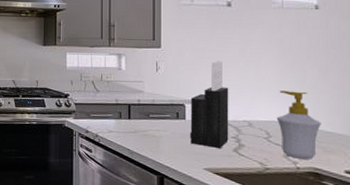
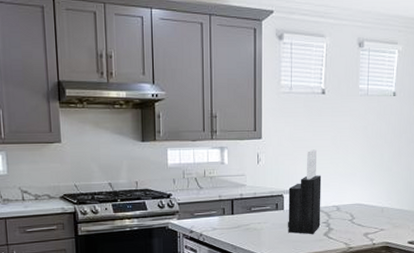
soap bottle: present [276,90,321,159] -> none [359,174,393,236]

